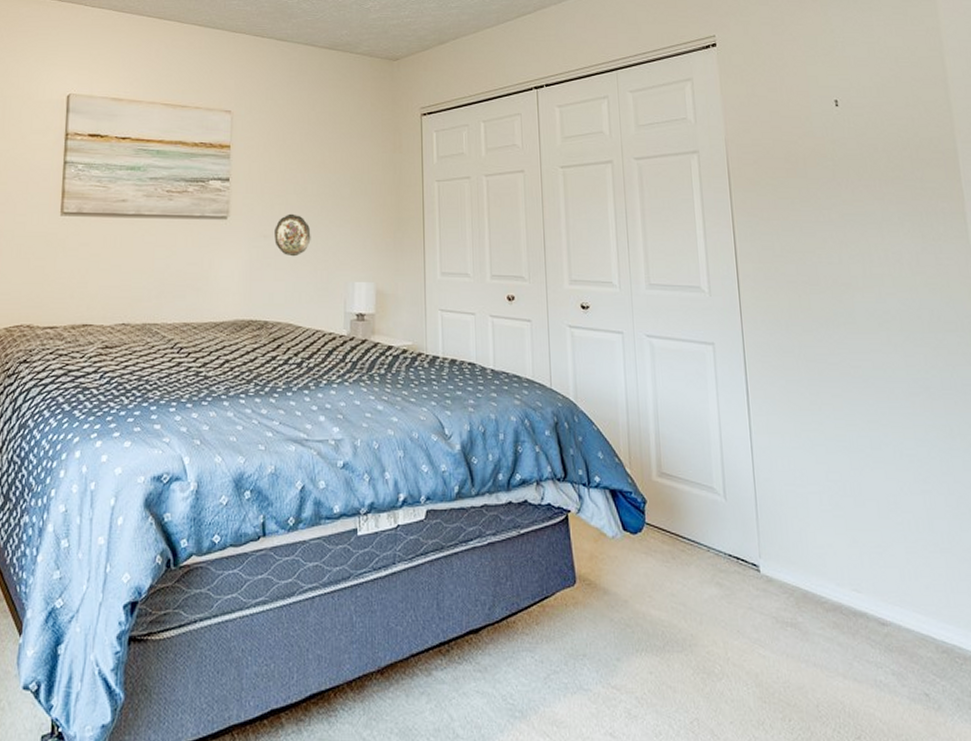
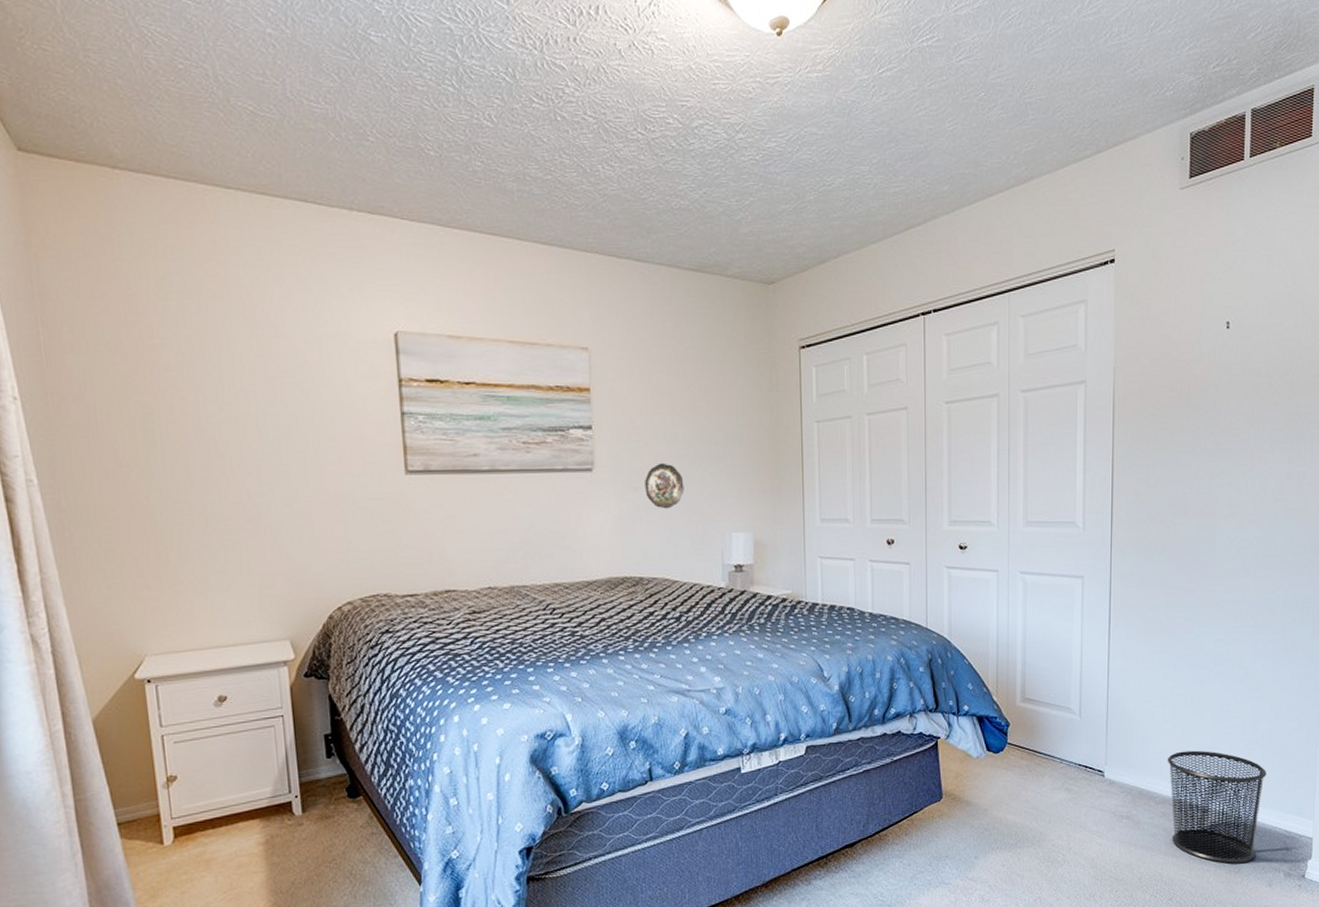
waste bin: none [831,548,957,697] -> present [1167,750,1267,864]

